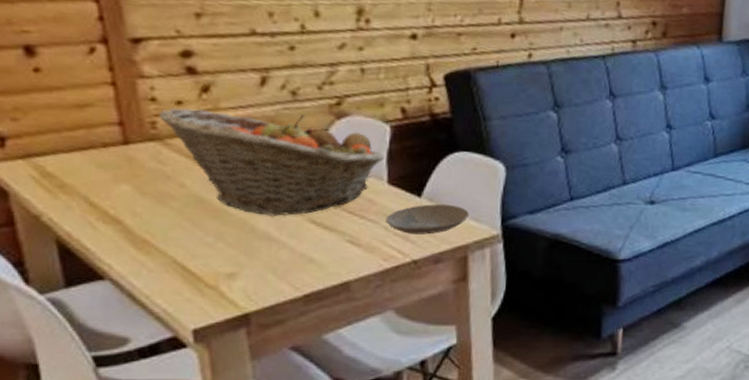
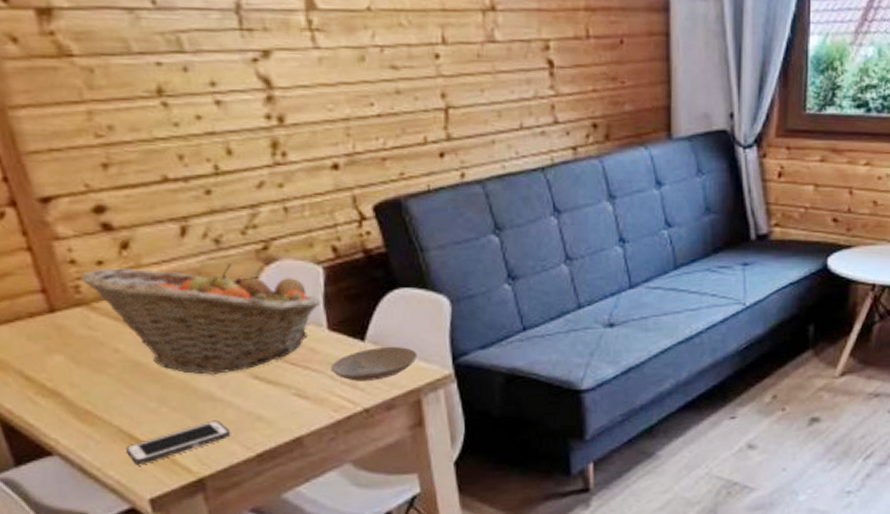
cell phone: none [177,259,282,295] -> present [126,420,231,464]

